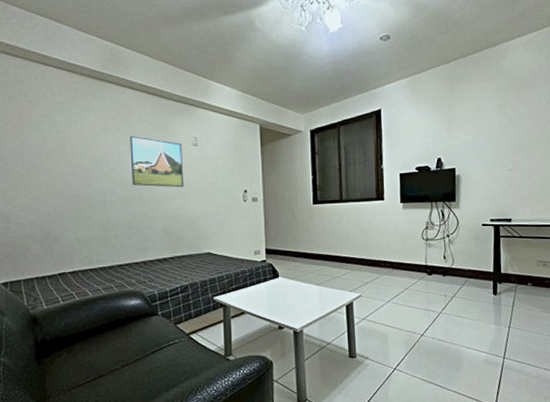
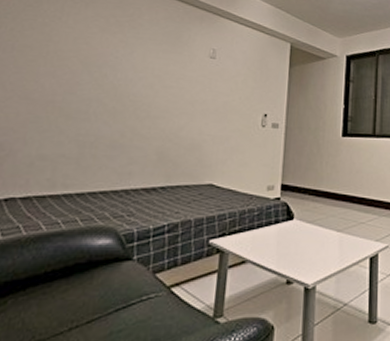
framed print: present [130,136,183,188] -> none [127,40,197,105]

